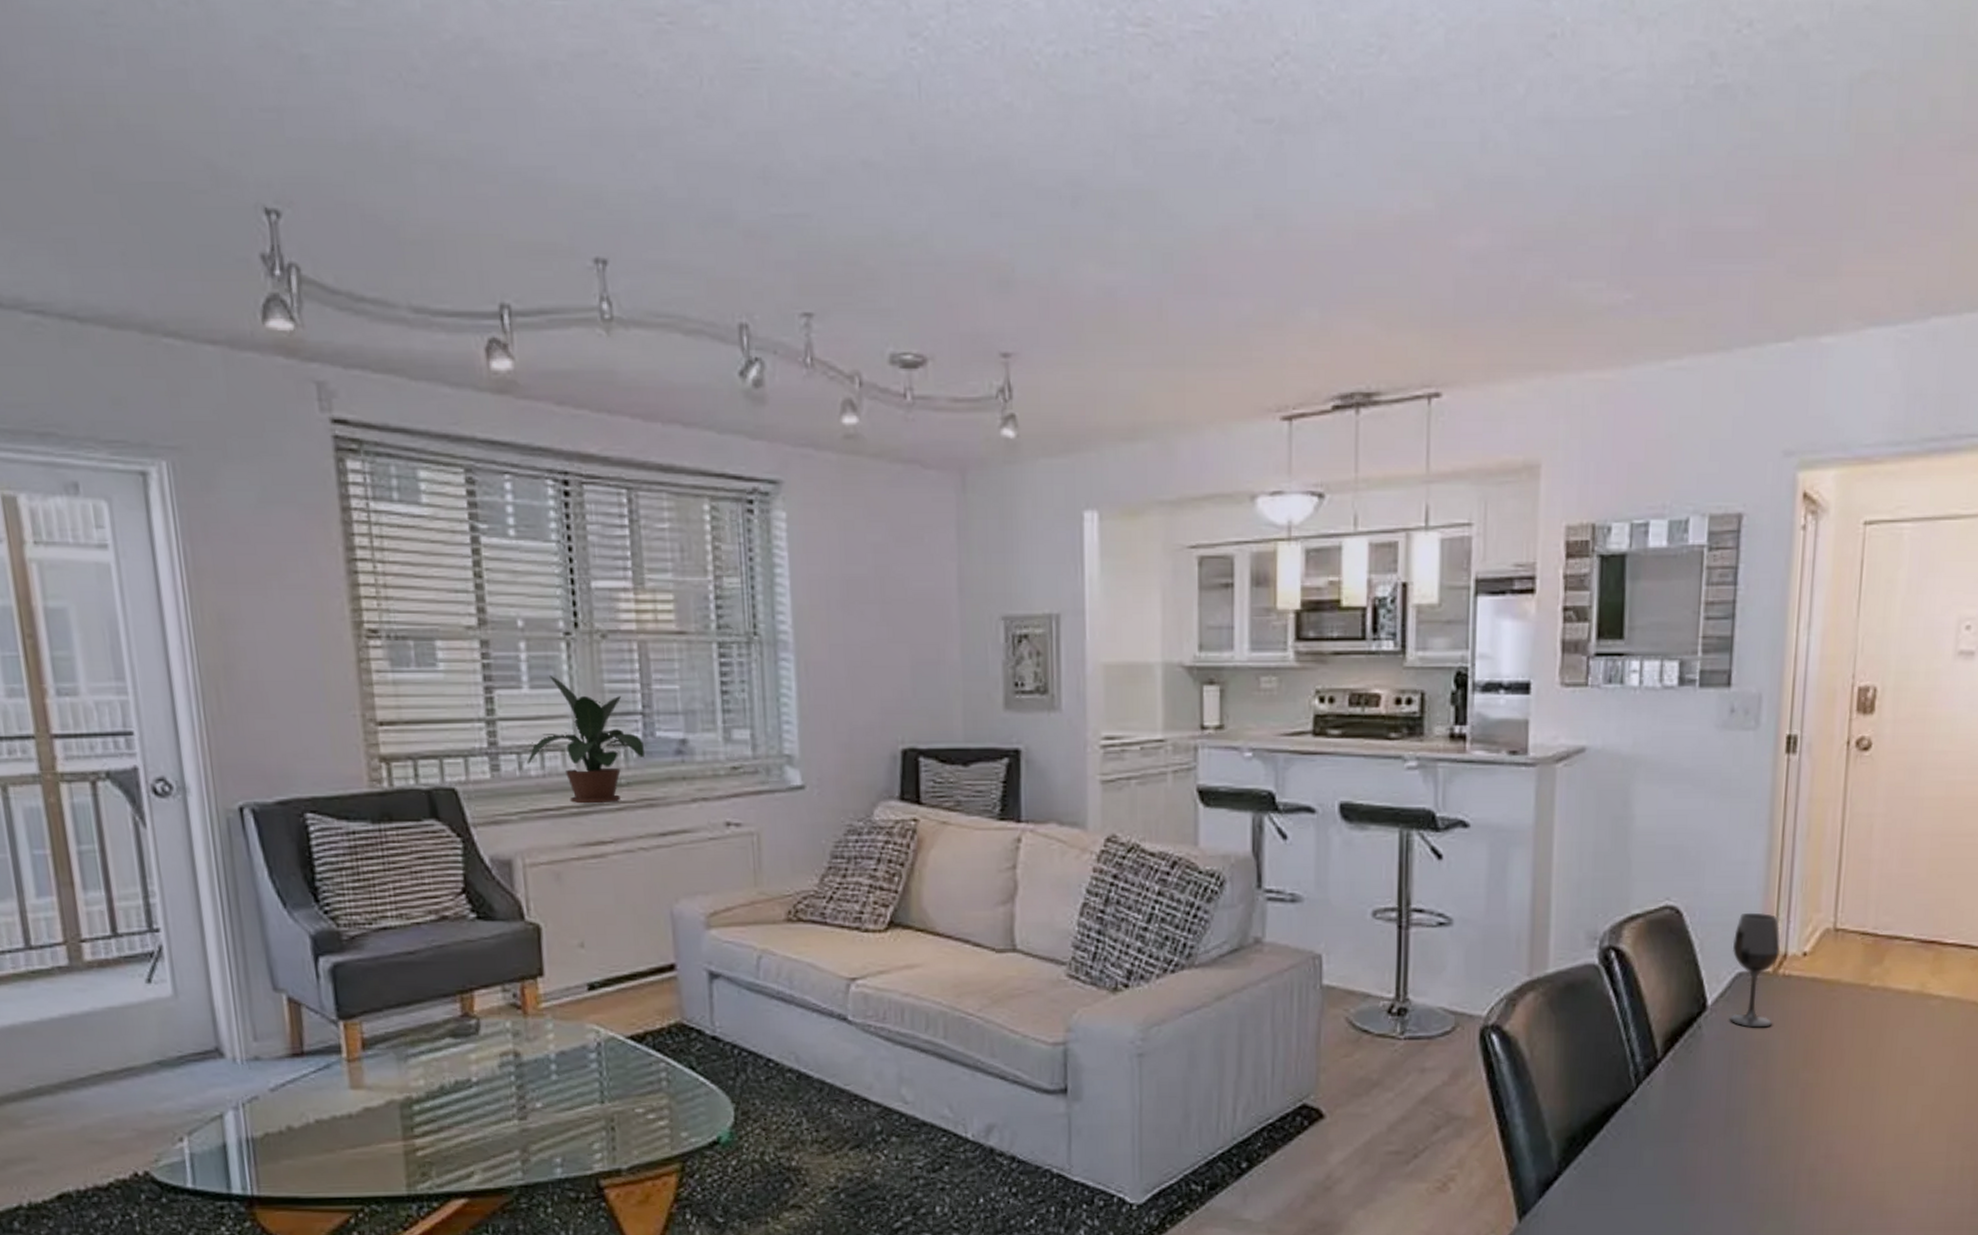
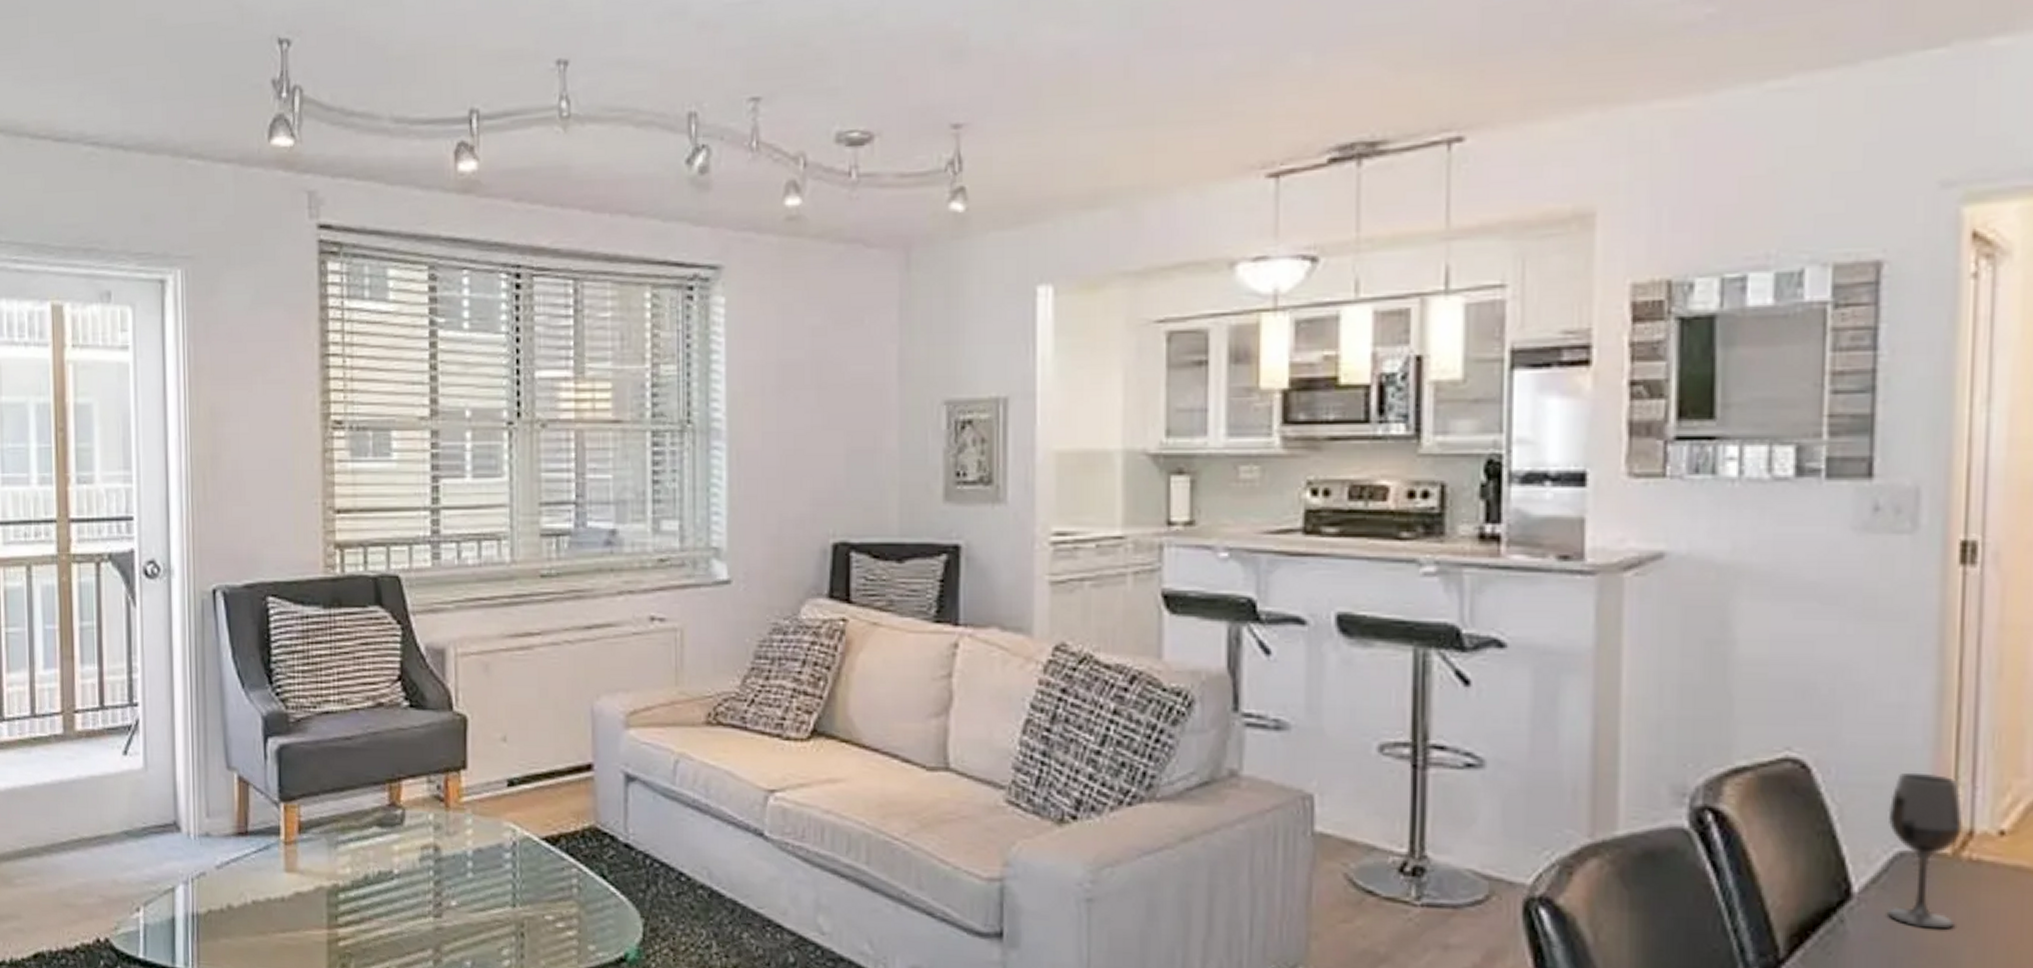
potted plant: present [526,674,646,803] -> none [465,464,576,593]

